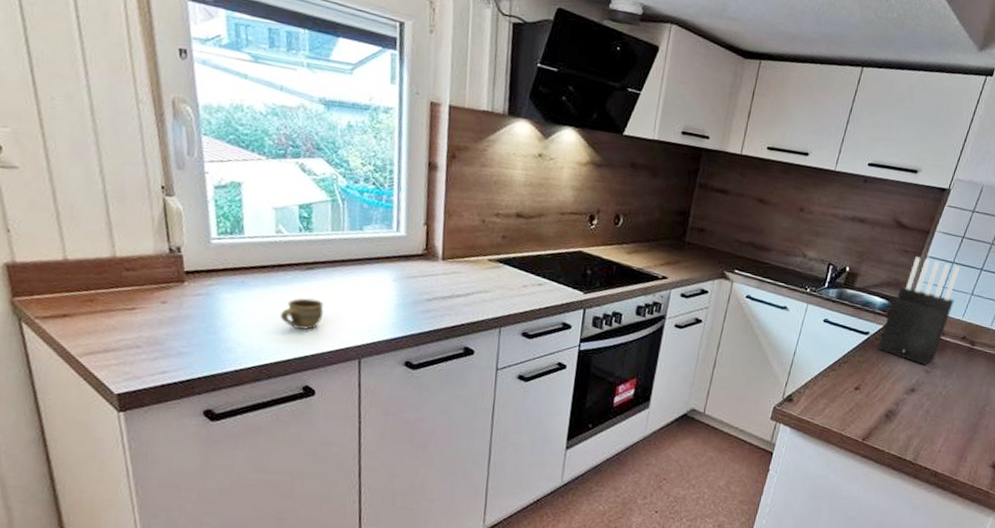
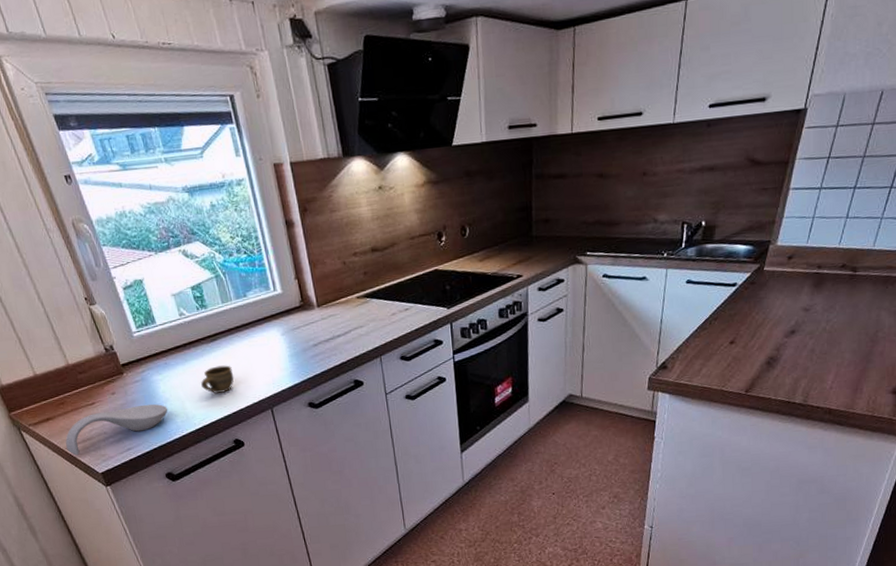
spoon rest: none [79,320,230,367] -> present [65,404,168,455]
knife block: present [877,256,960,365] -> none [748,190,830,304]

